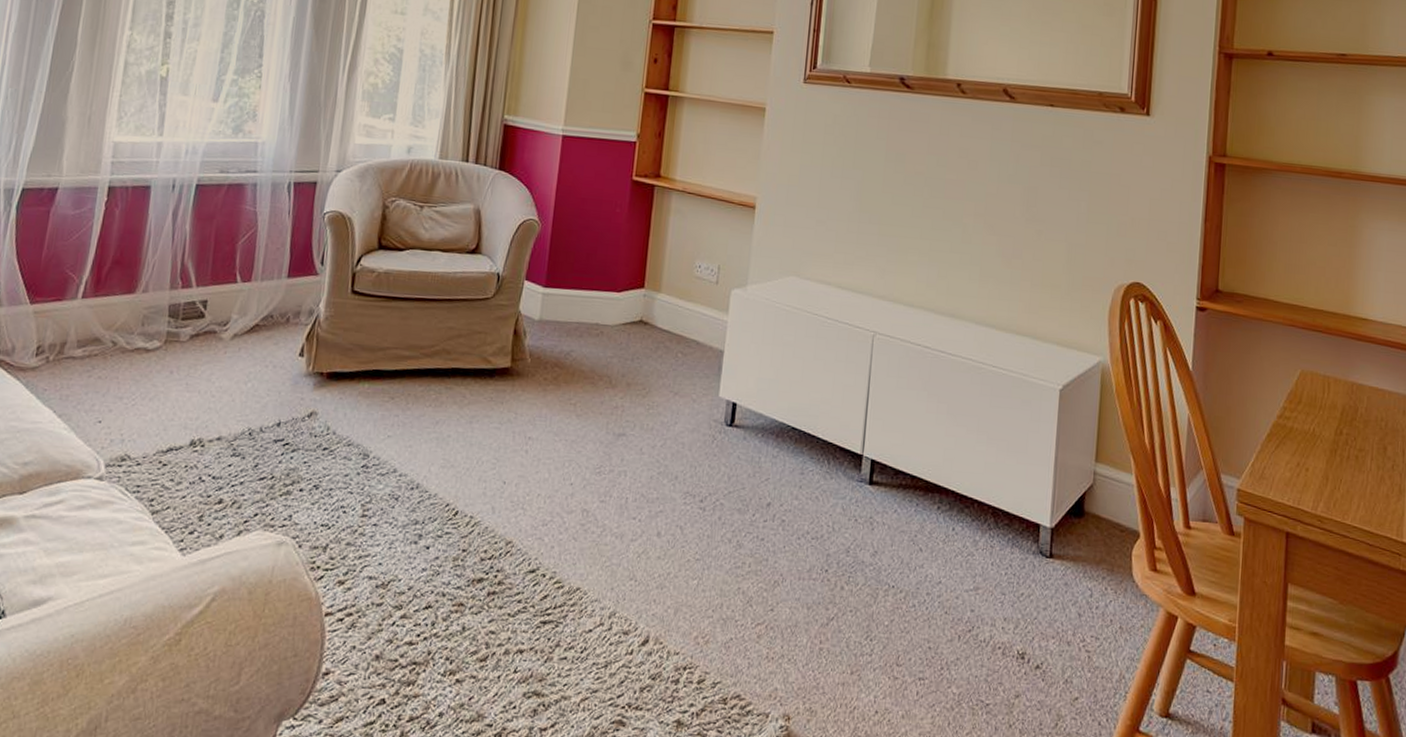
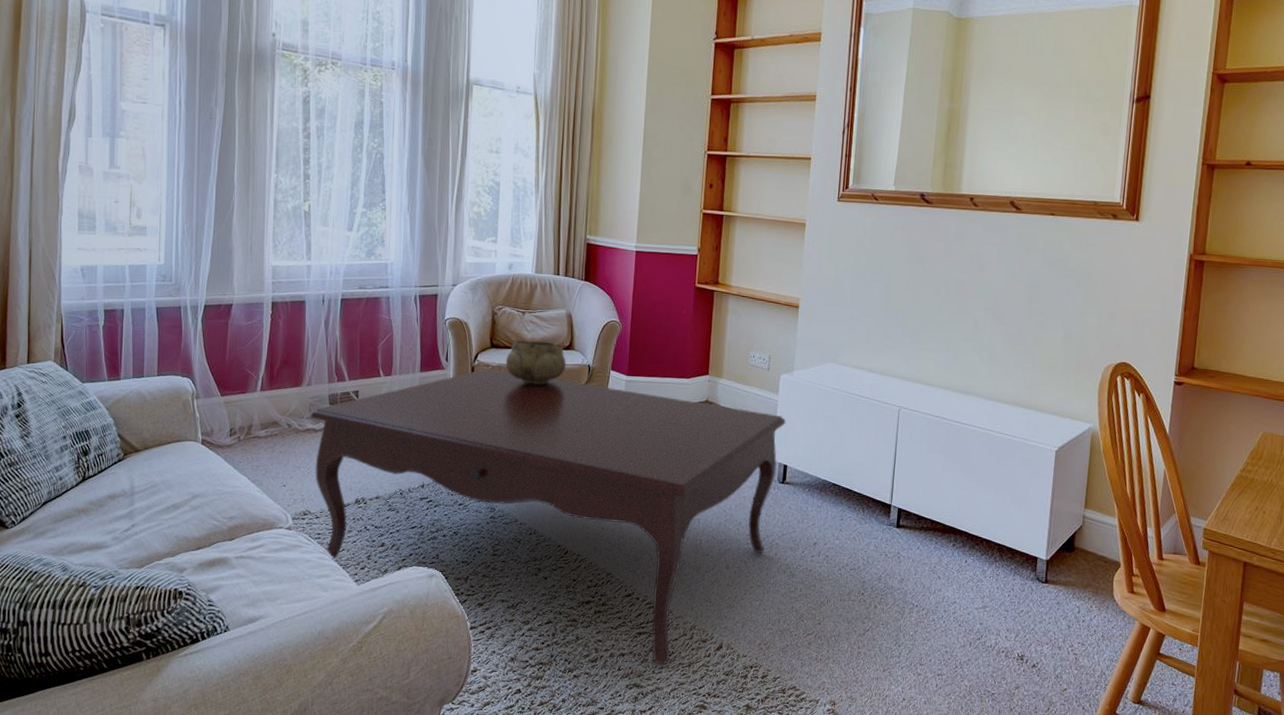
coffee table: none [141,275,737,666] -> present [310,368,786,665]
decorative bowl: none [395,240,471,296] -> present [505,340,567,384]

